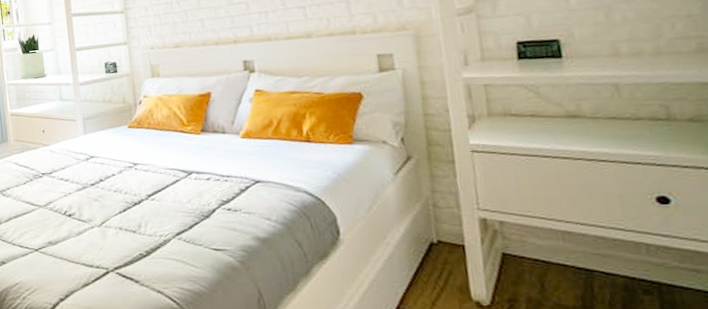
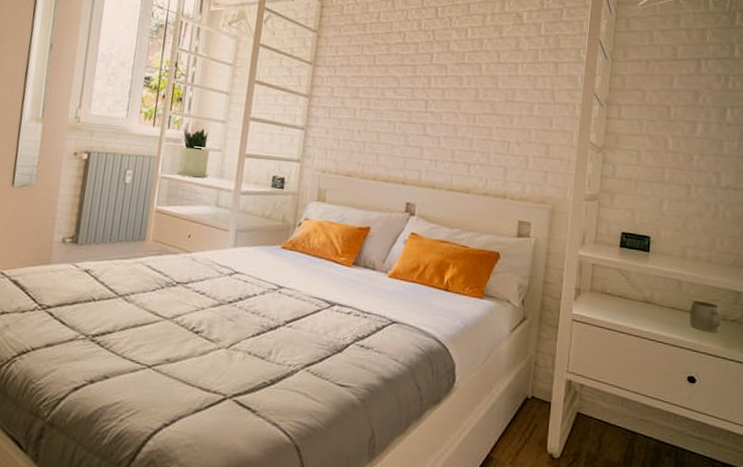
mug: none [639,103,696,140] -> present [690,301,722,332]

